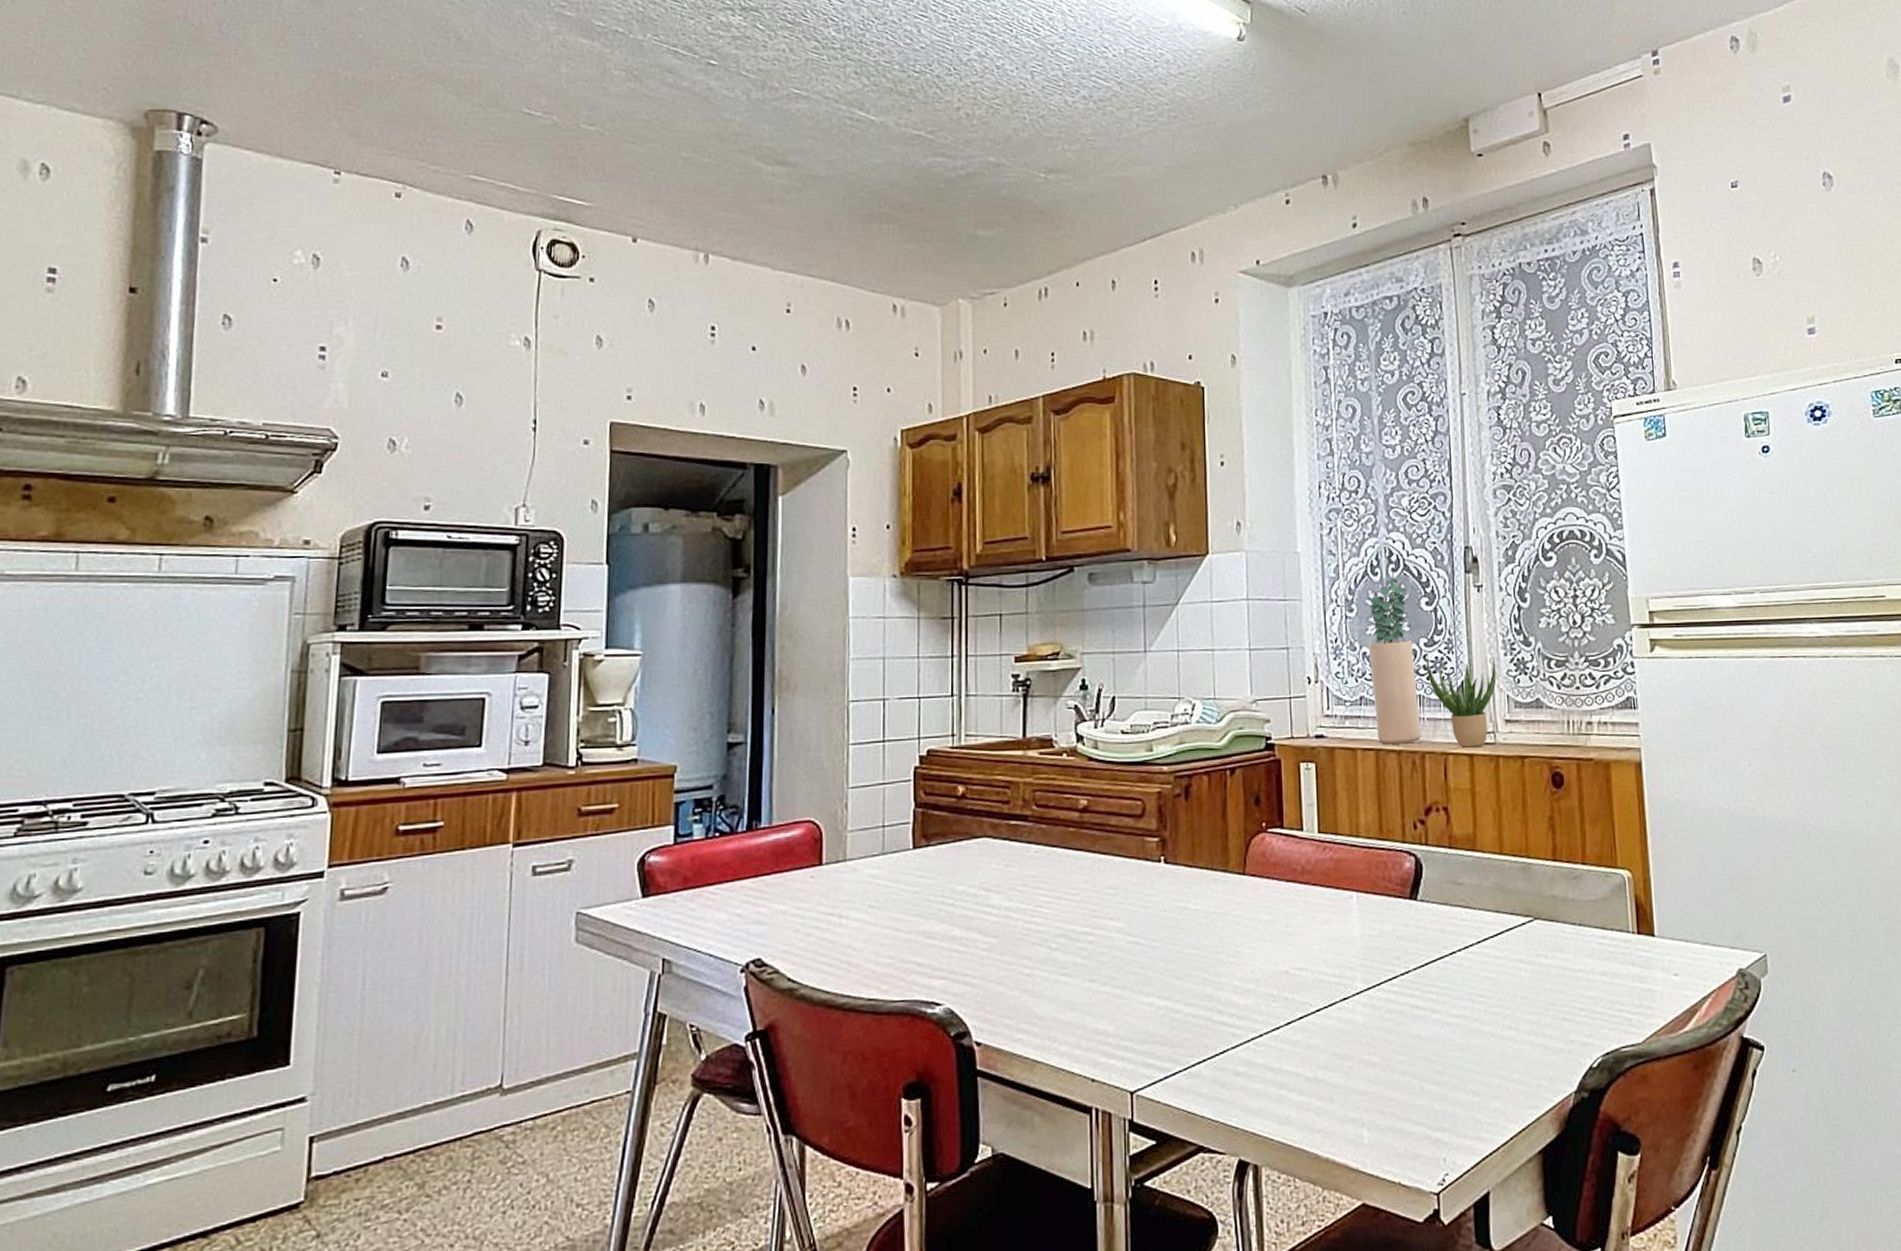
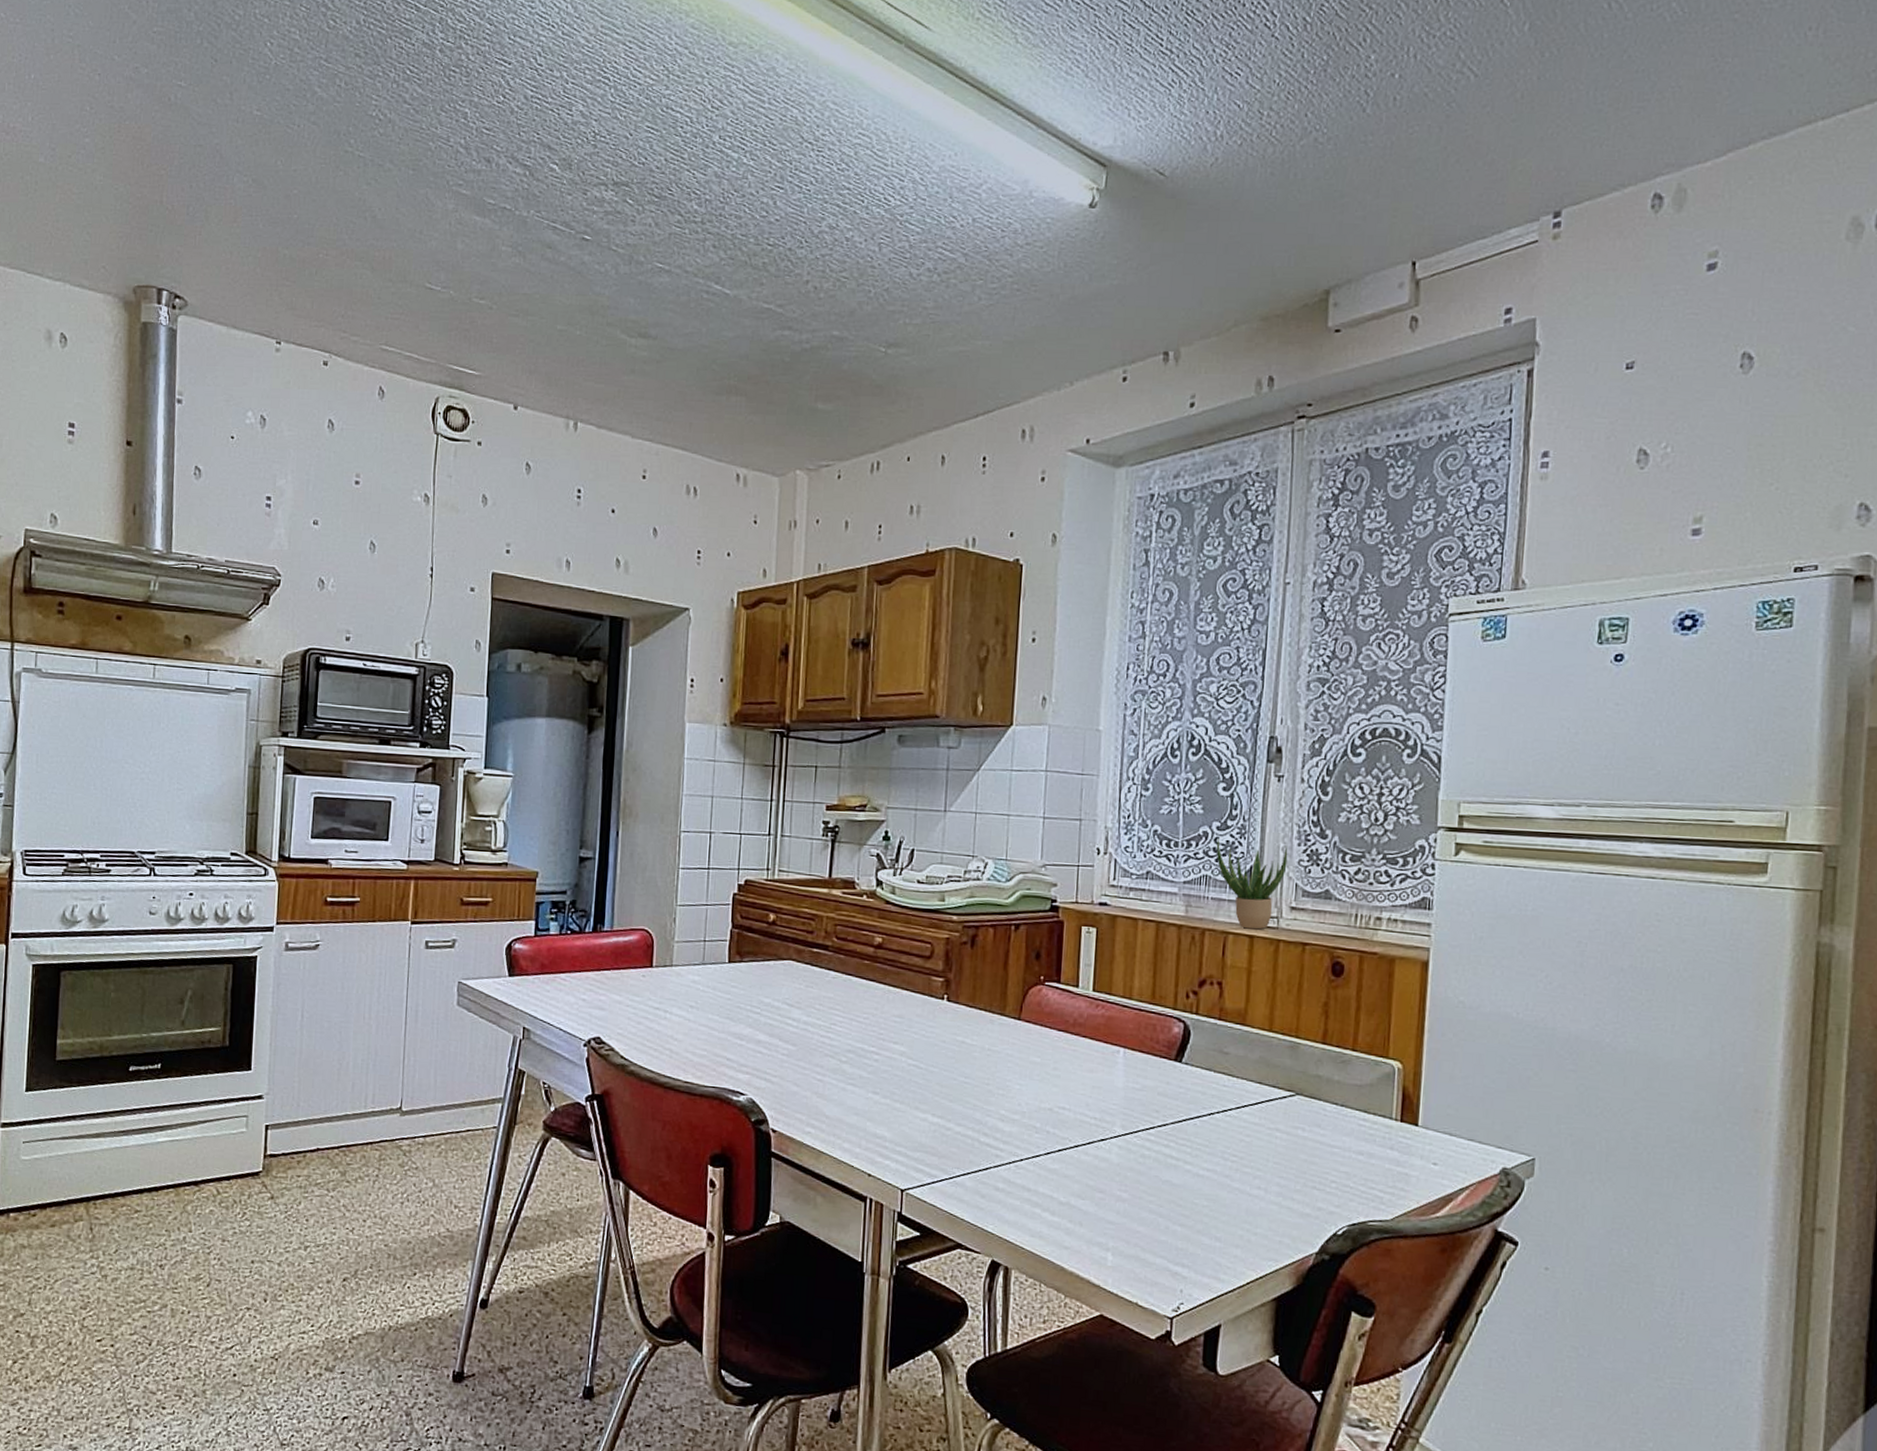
vase: present [1368,570,1421,744] -> none [1159,754,1205,920]

